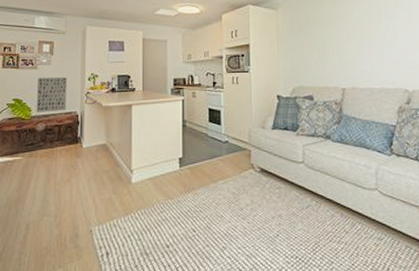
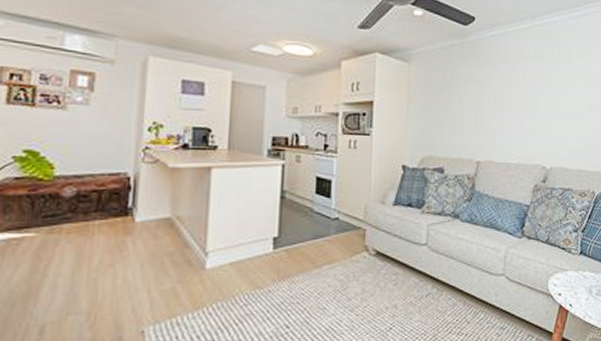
wall art: present [36,76,68,112] -> none [62,121,116,172]

